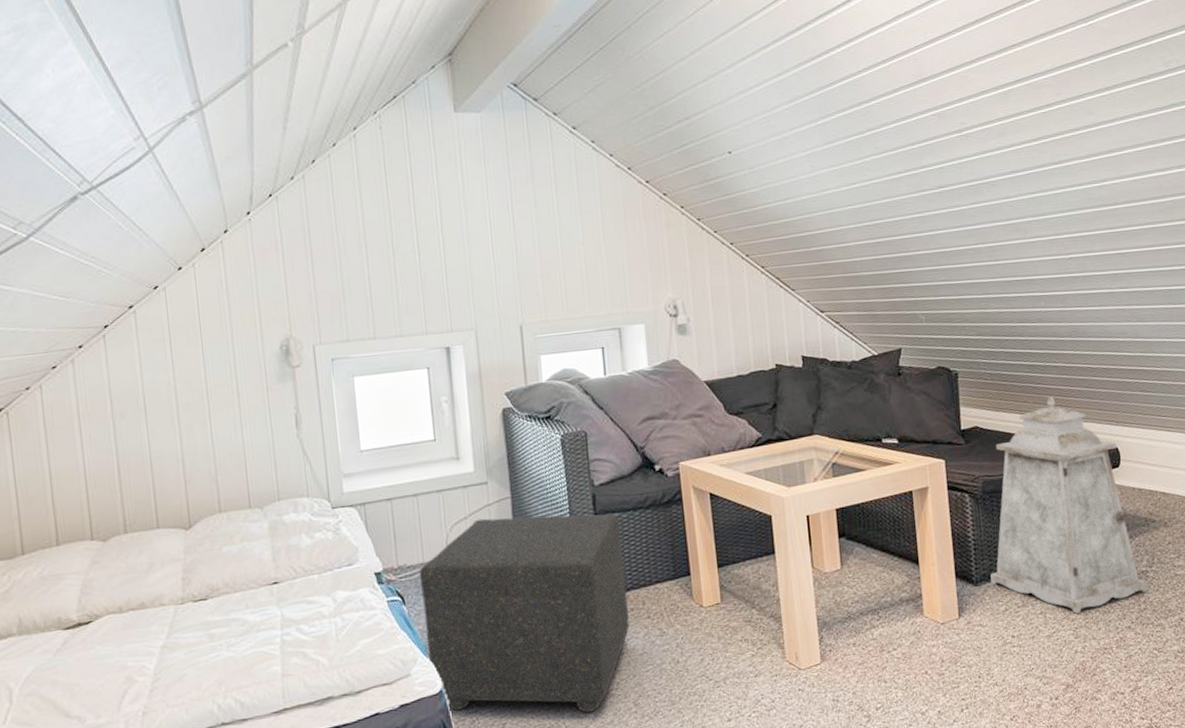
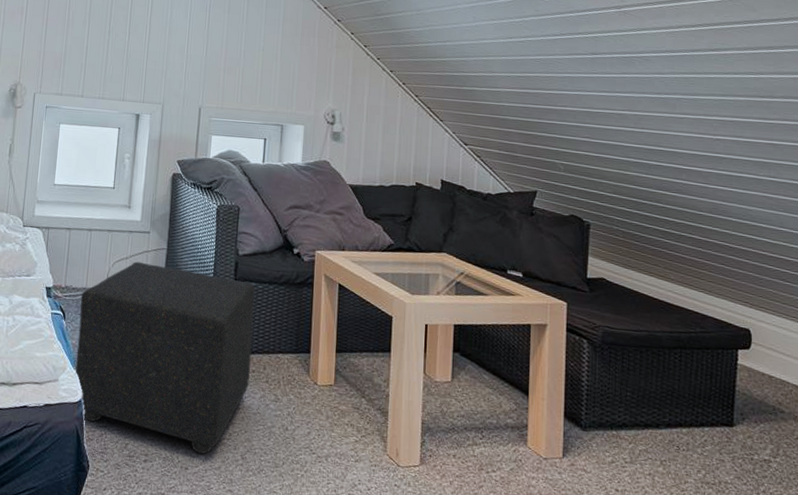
lantern: present [990,396,1147,614] -> none [600,265,768,485]

